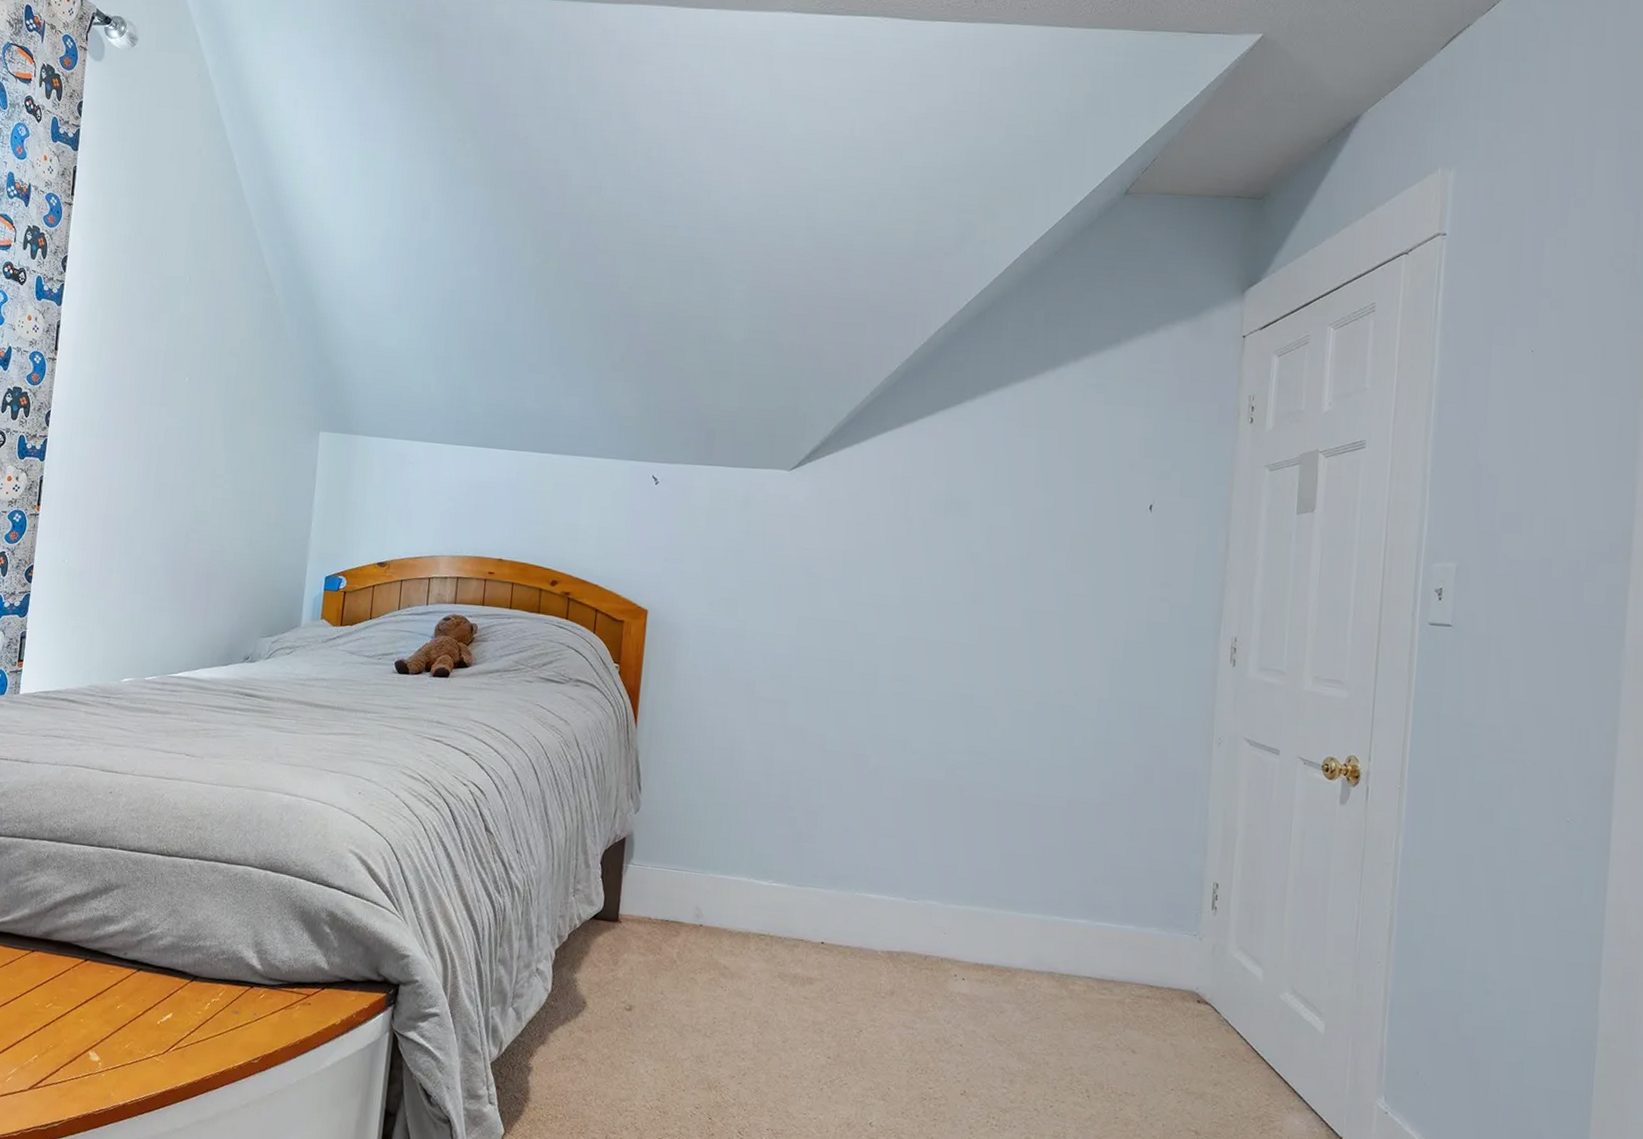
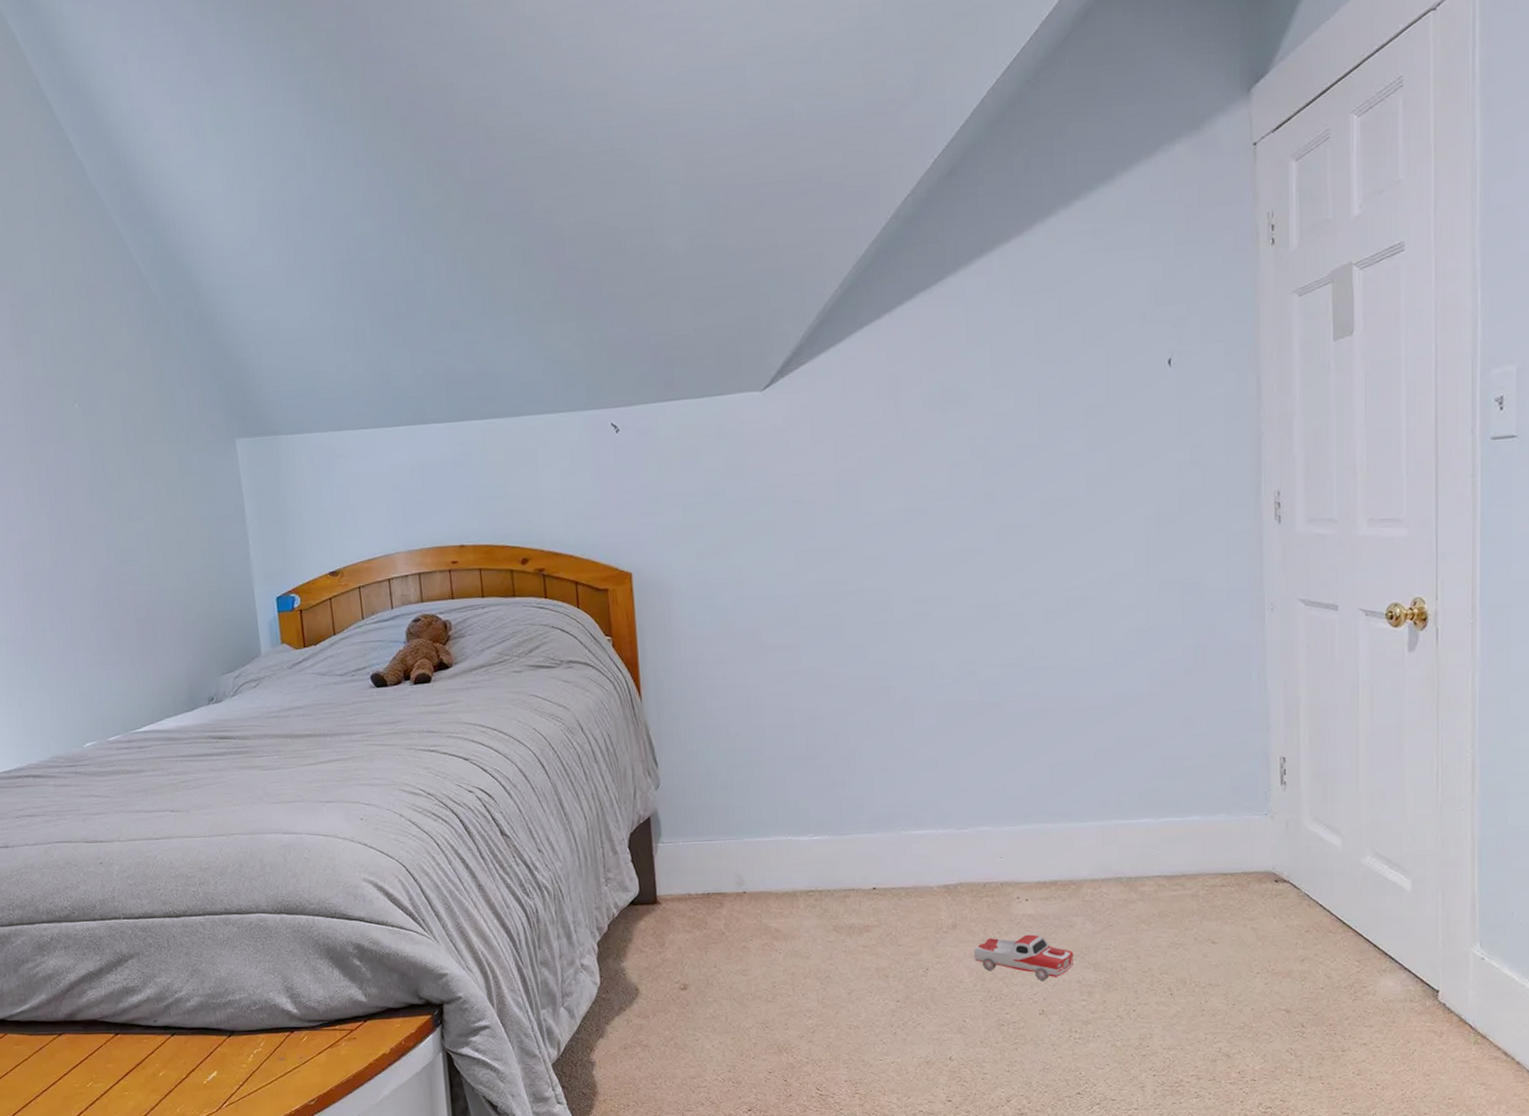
toy car: none [906,1009,1001,1062] -> present [973,934,1074,981]

